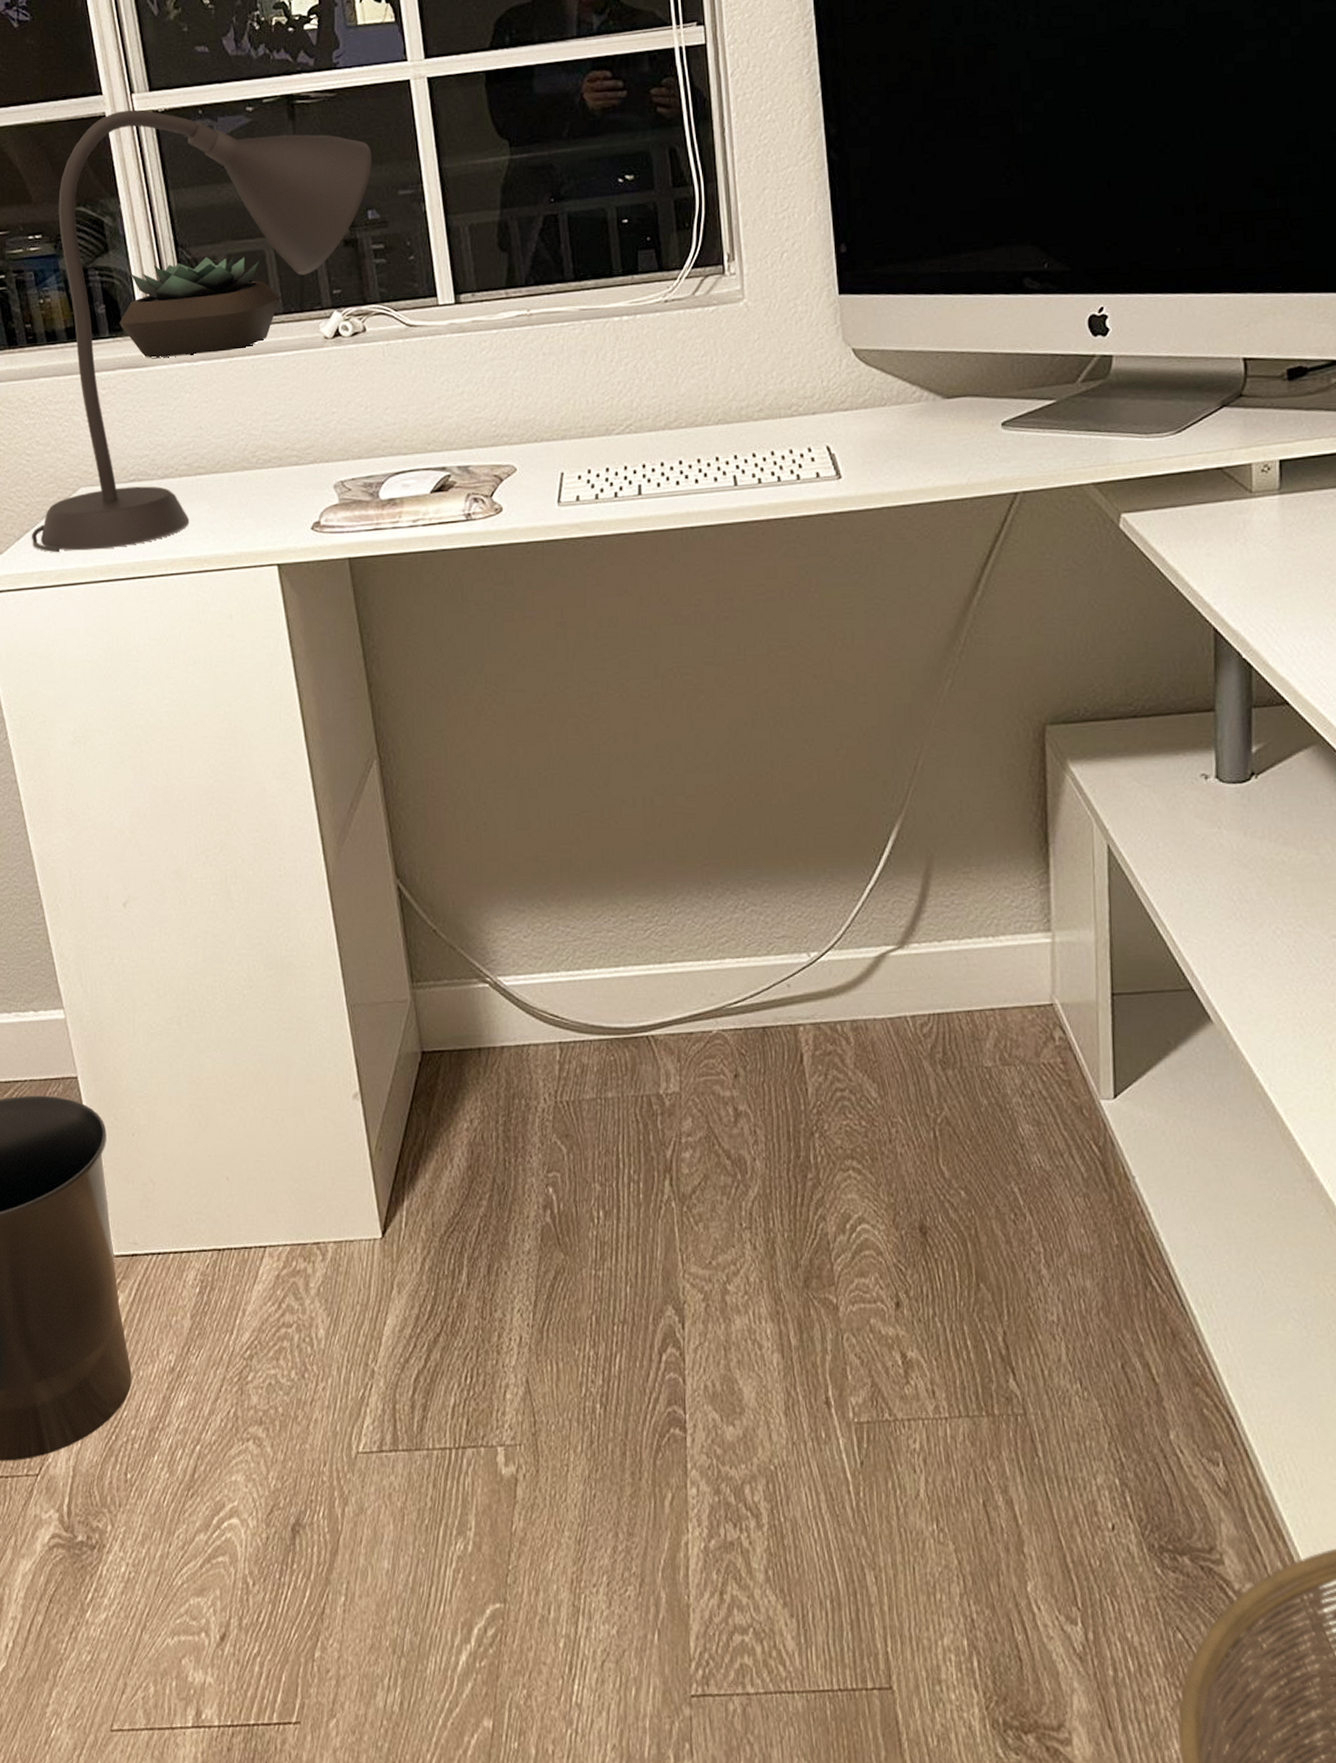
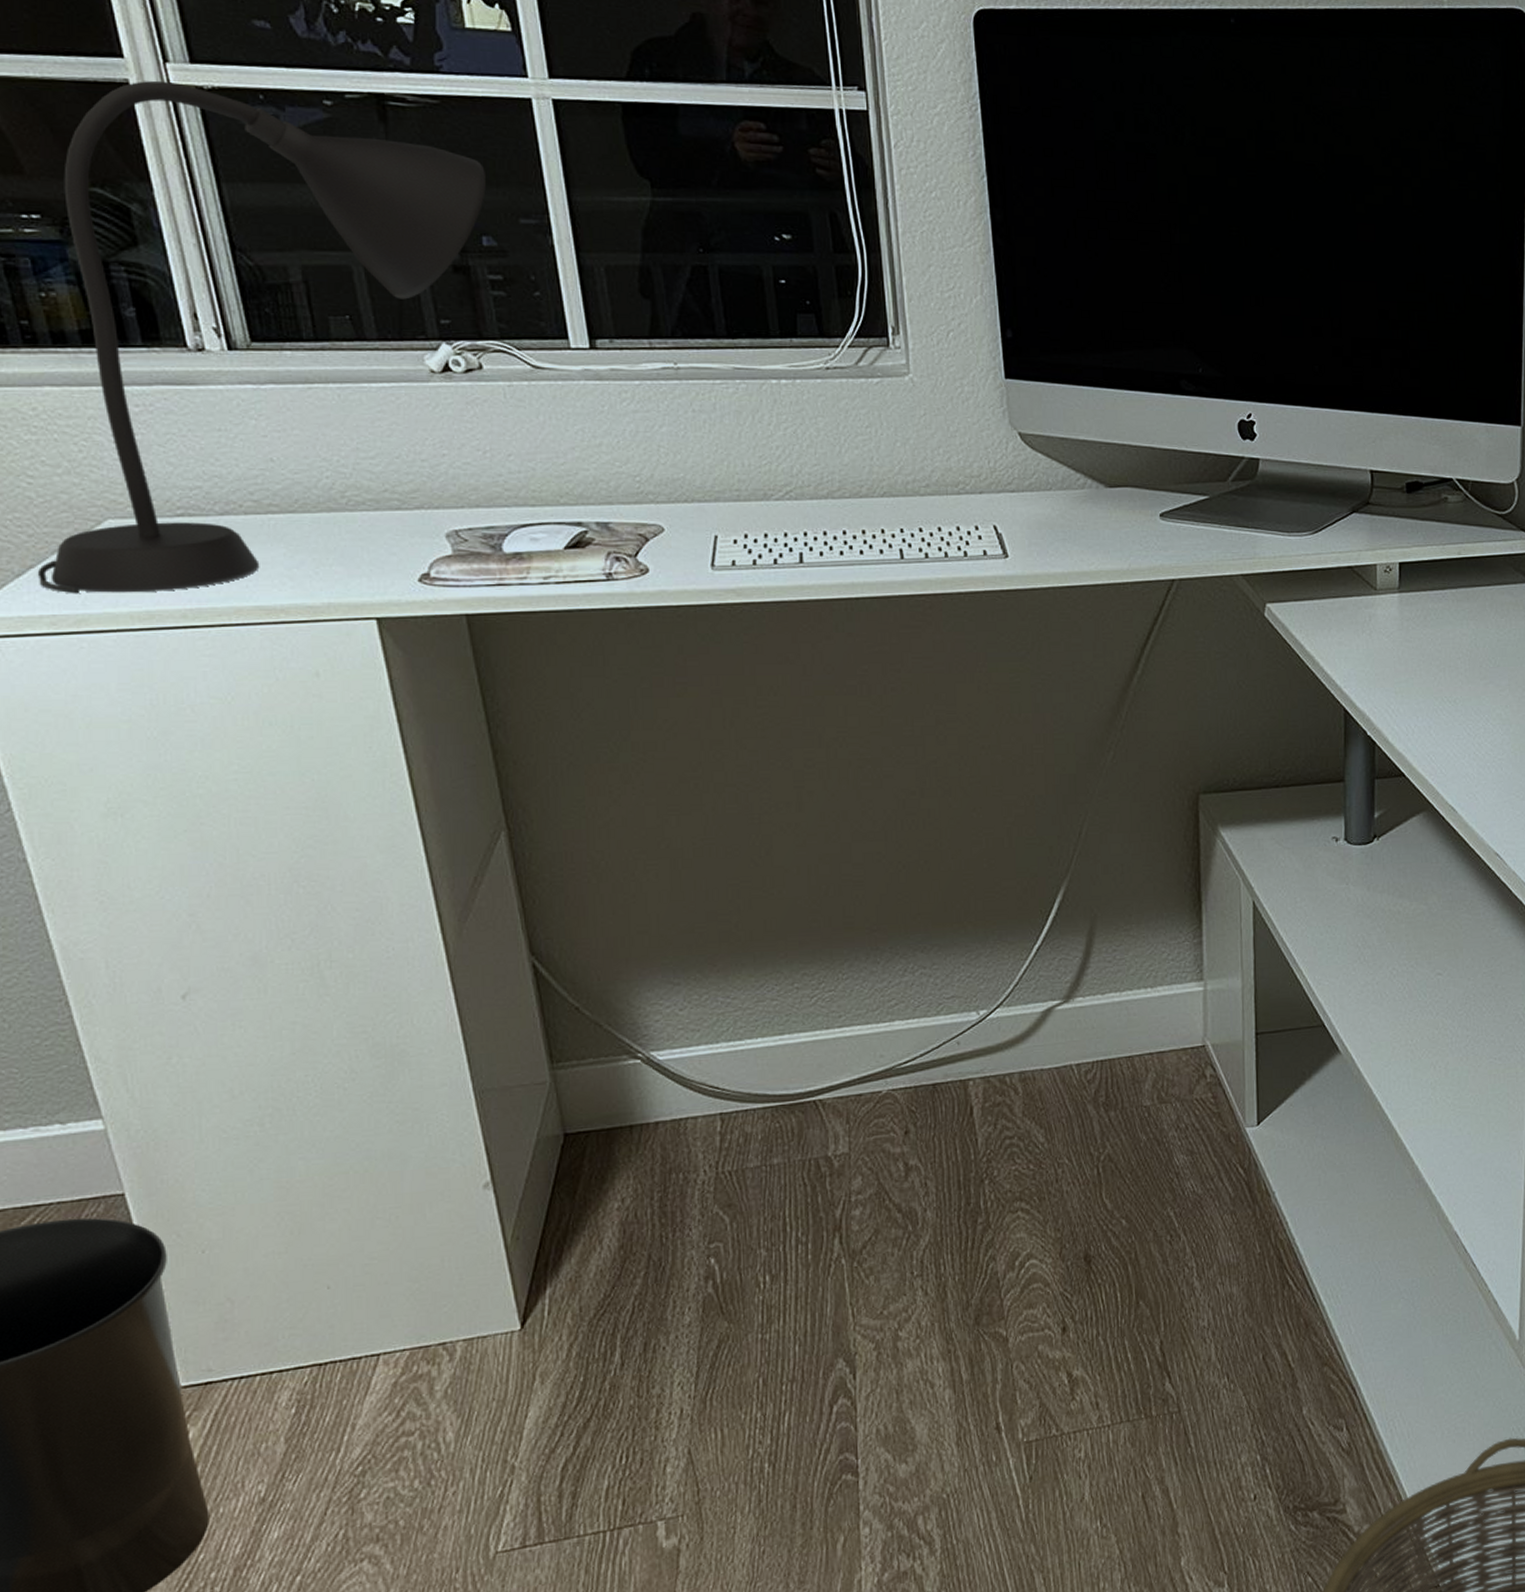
succulent plant: present [119,256,280,358] -> none [156,265,373,377]

